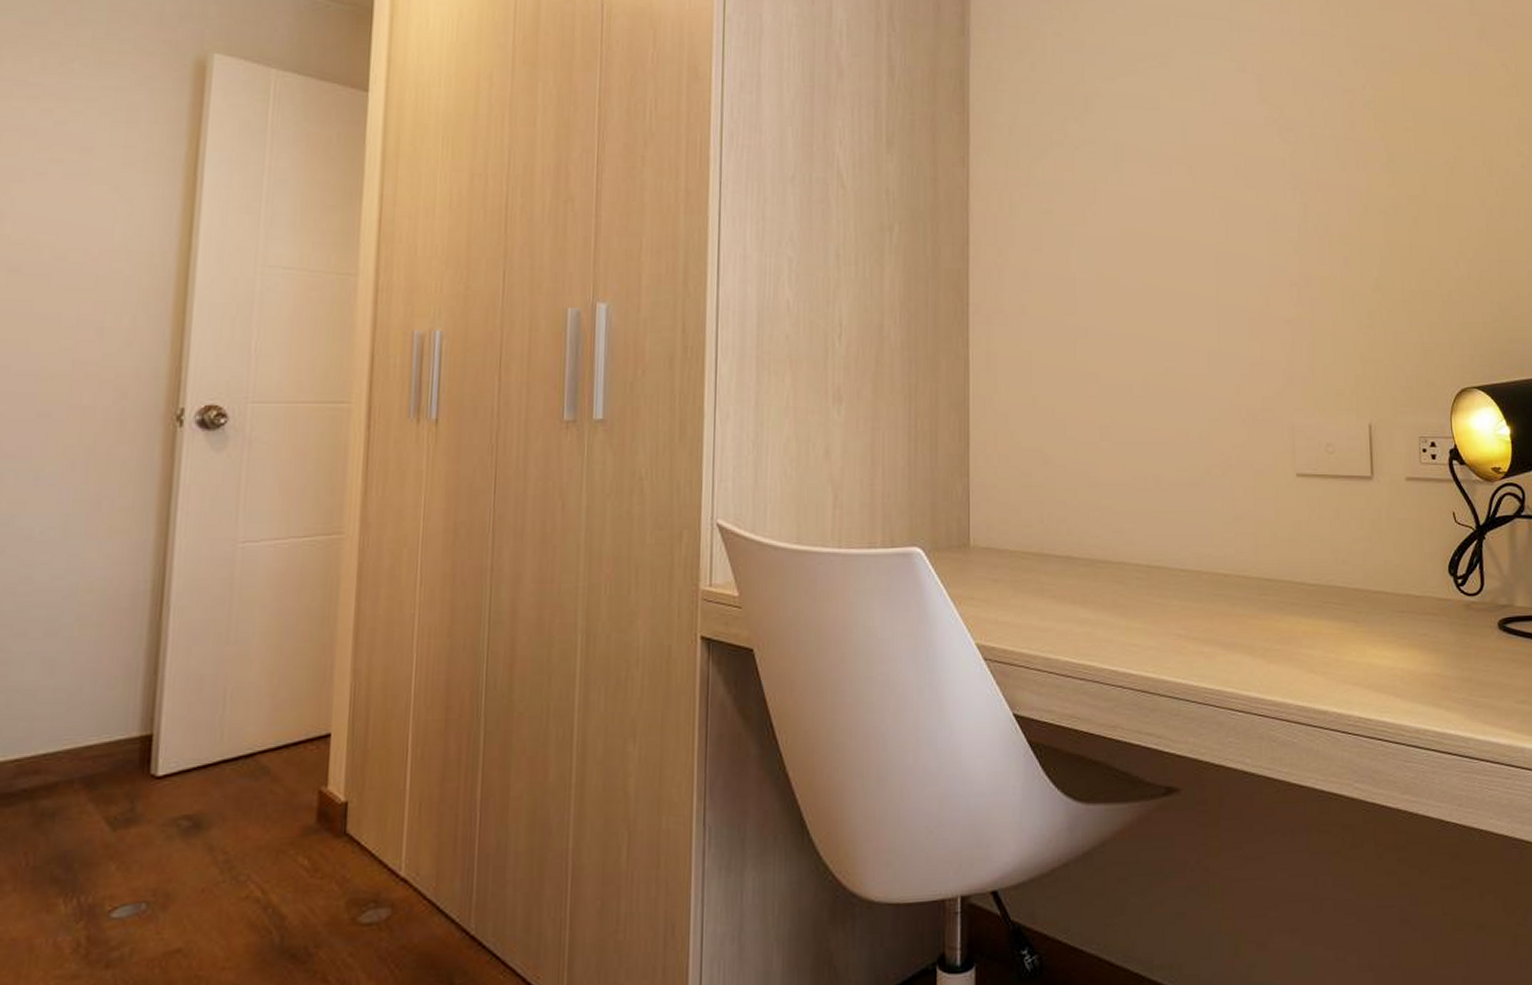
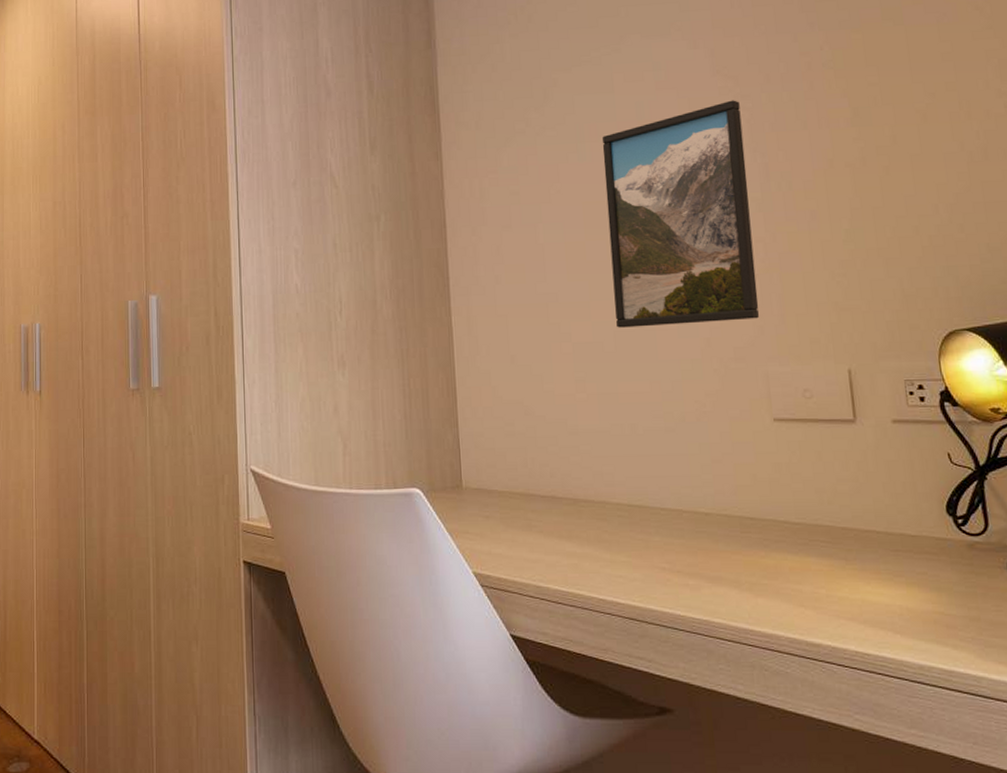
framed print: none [1143,132,1290,371] -> present [602,100,760,328]

